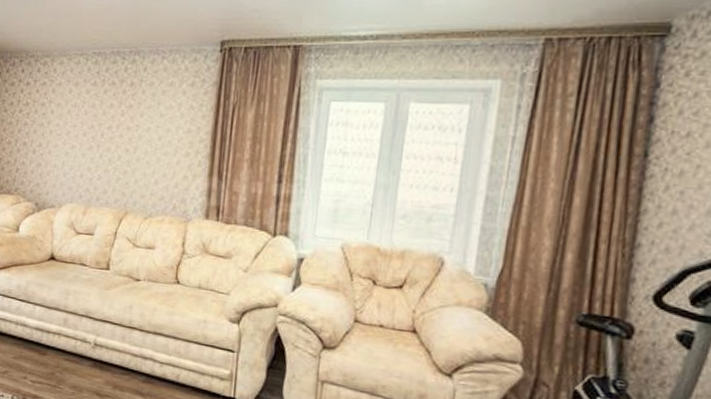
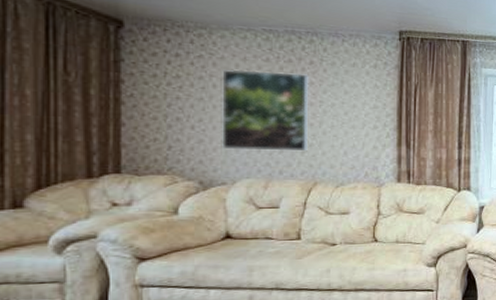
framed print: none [54,95,129,179] -> present [222,69,309,152]

